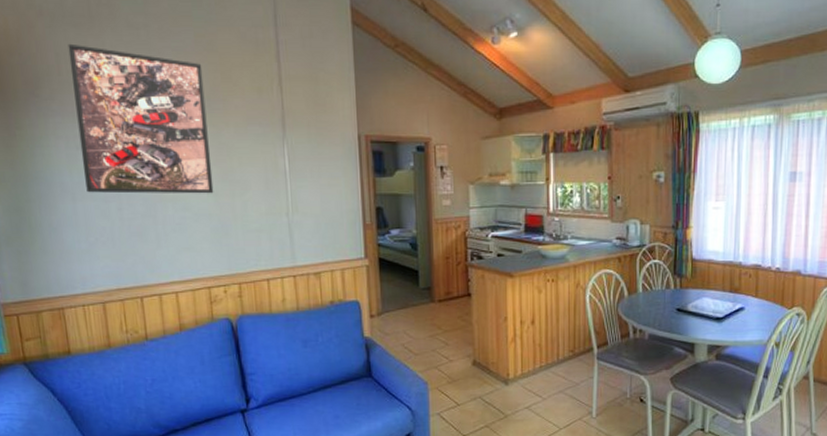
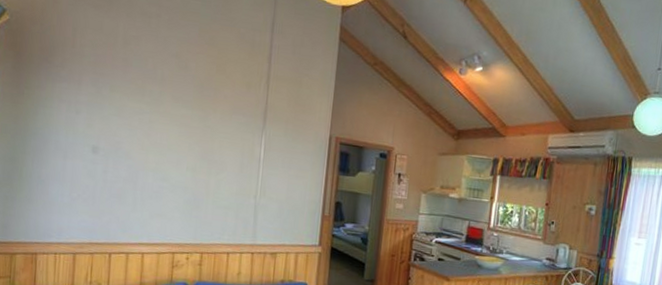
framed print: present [68,43,214,194] -> none [78,21,202,170]

